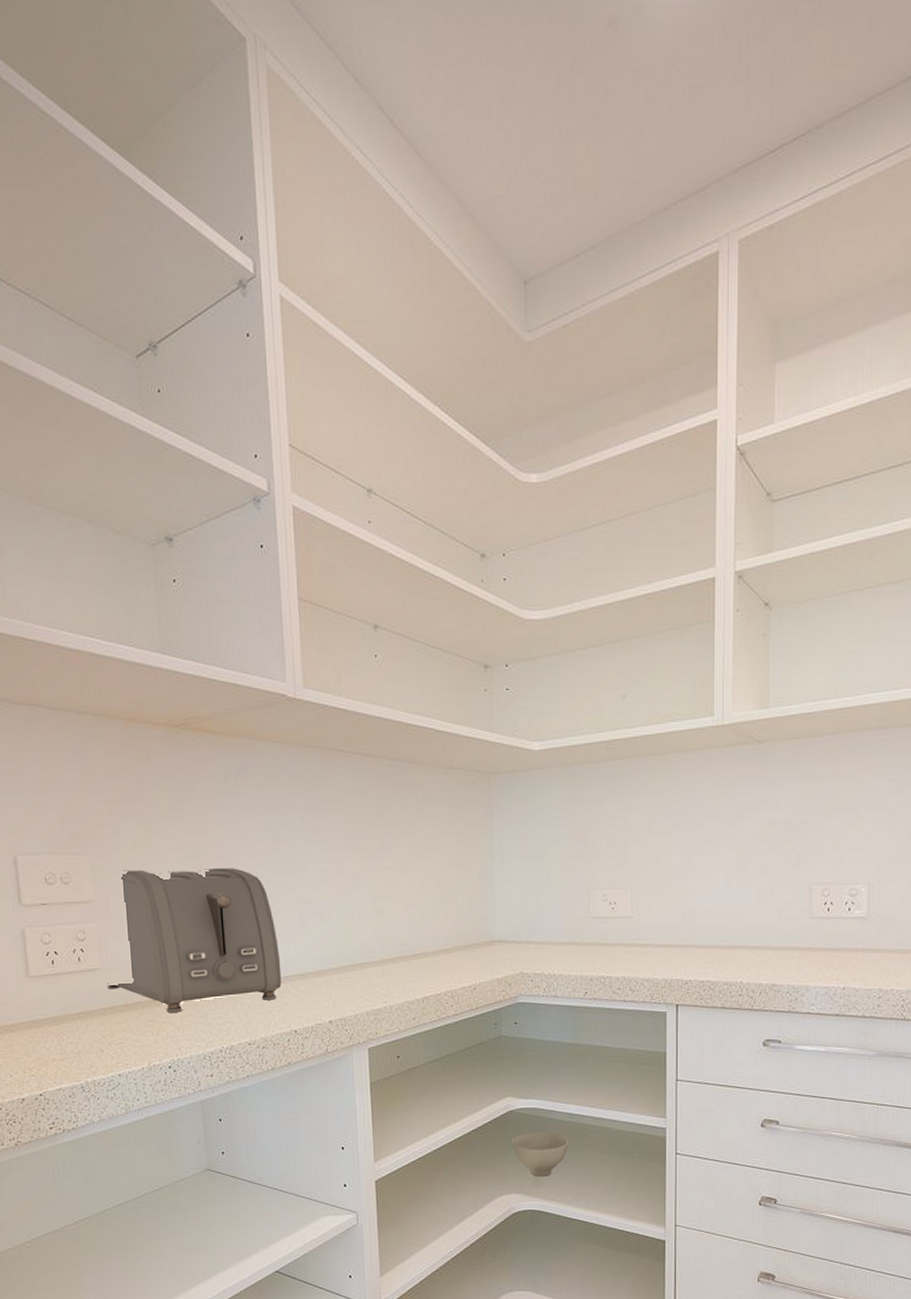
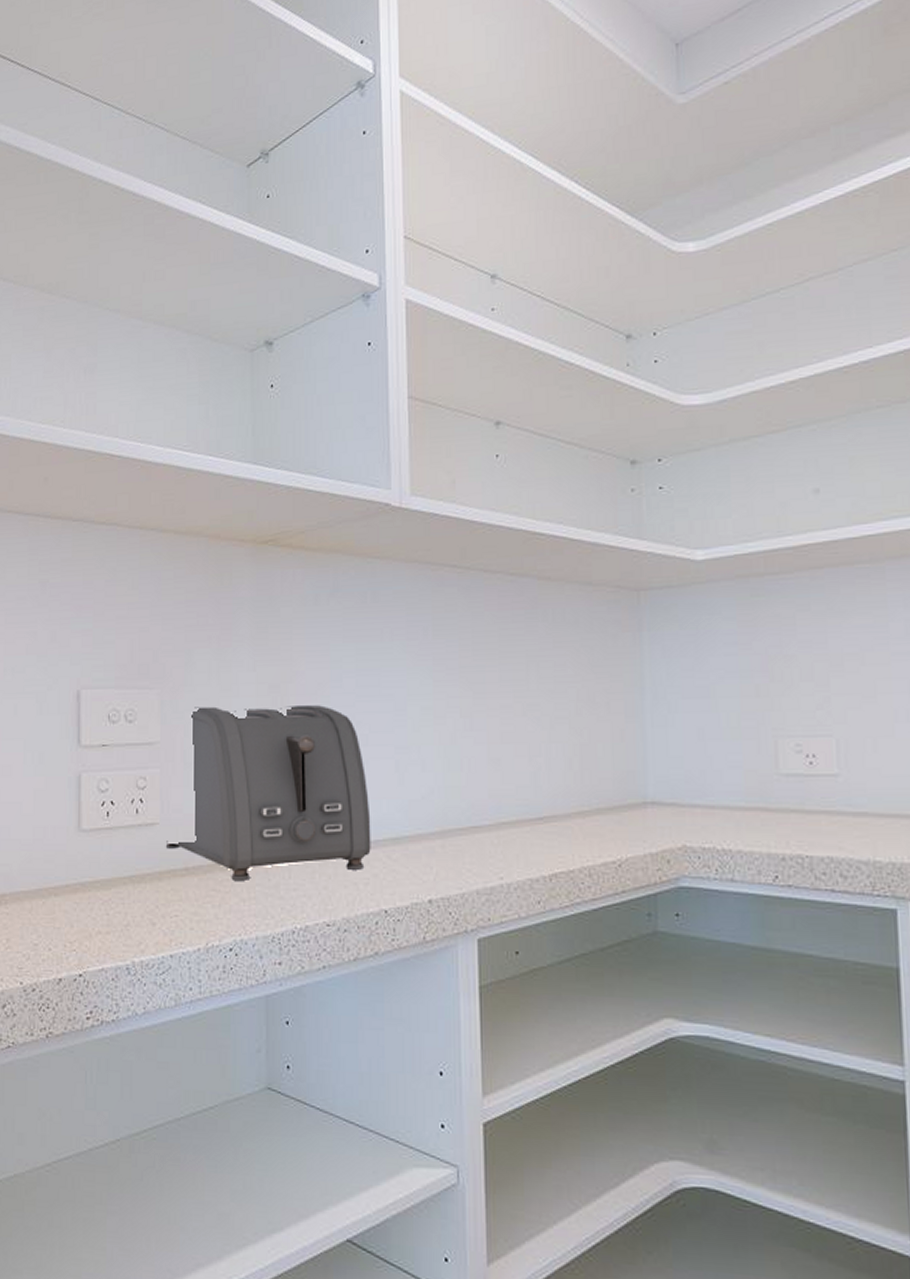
bowl: present [510,1131,569,1177] -> none [672,1070,757,1139]

